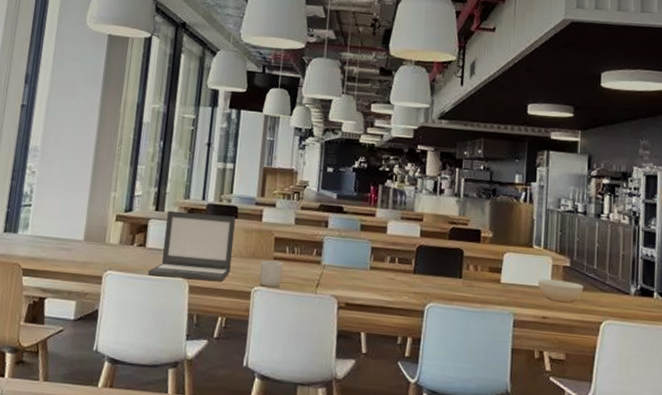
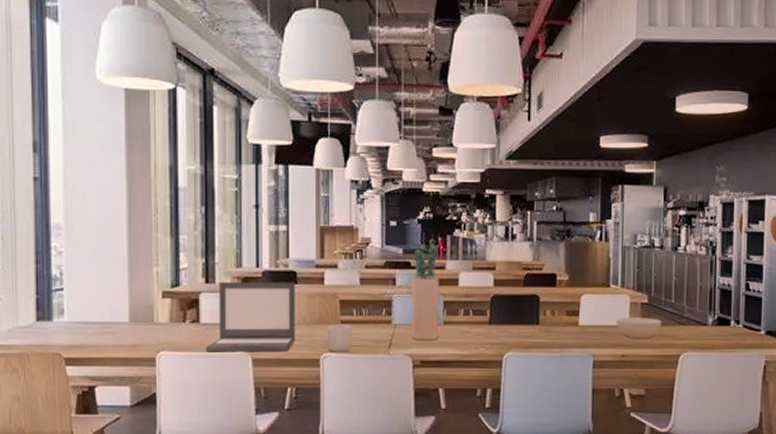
vase: none [338,182,370,285] -> present [411,234,439,342]

